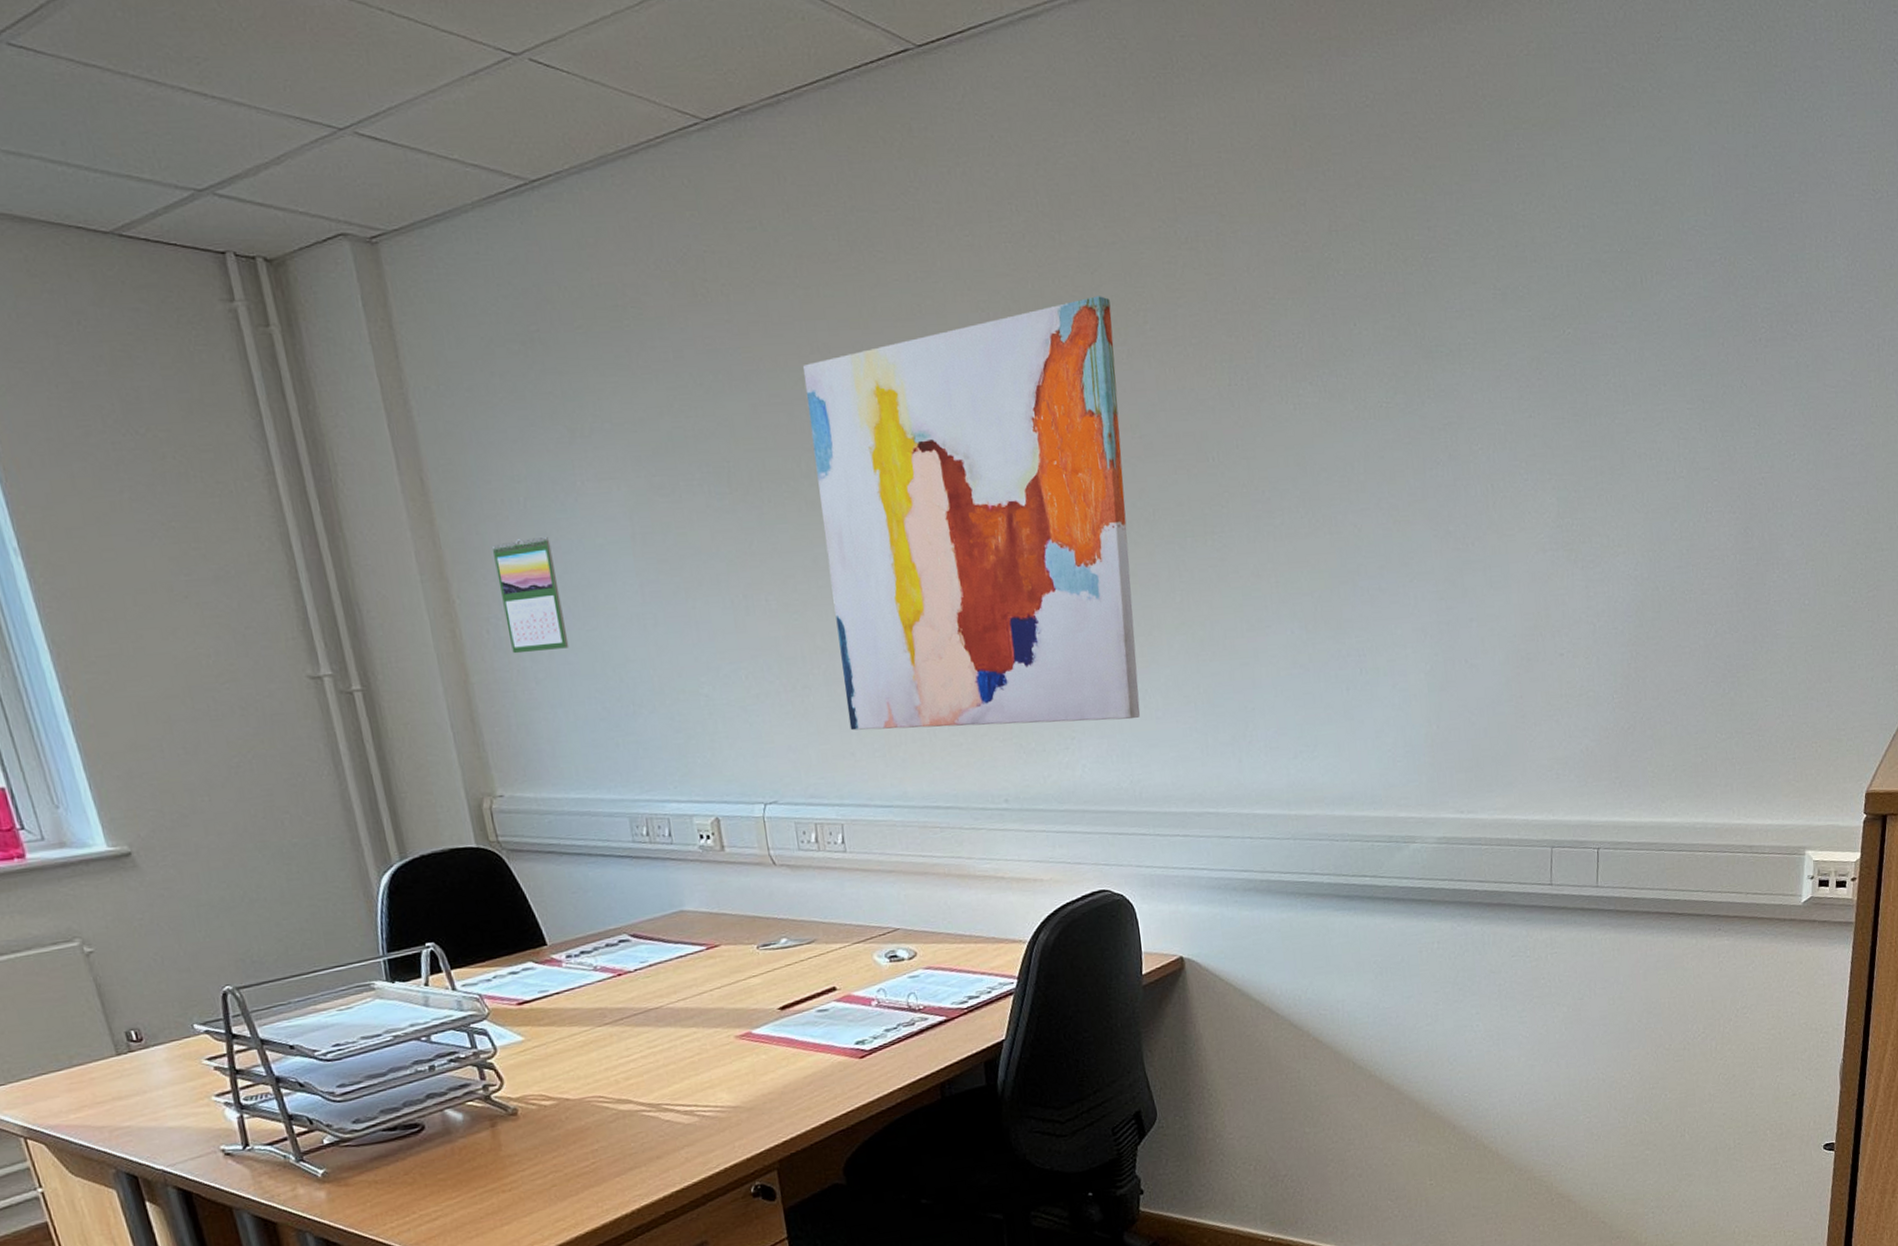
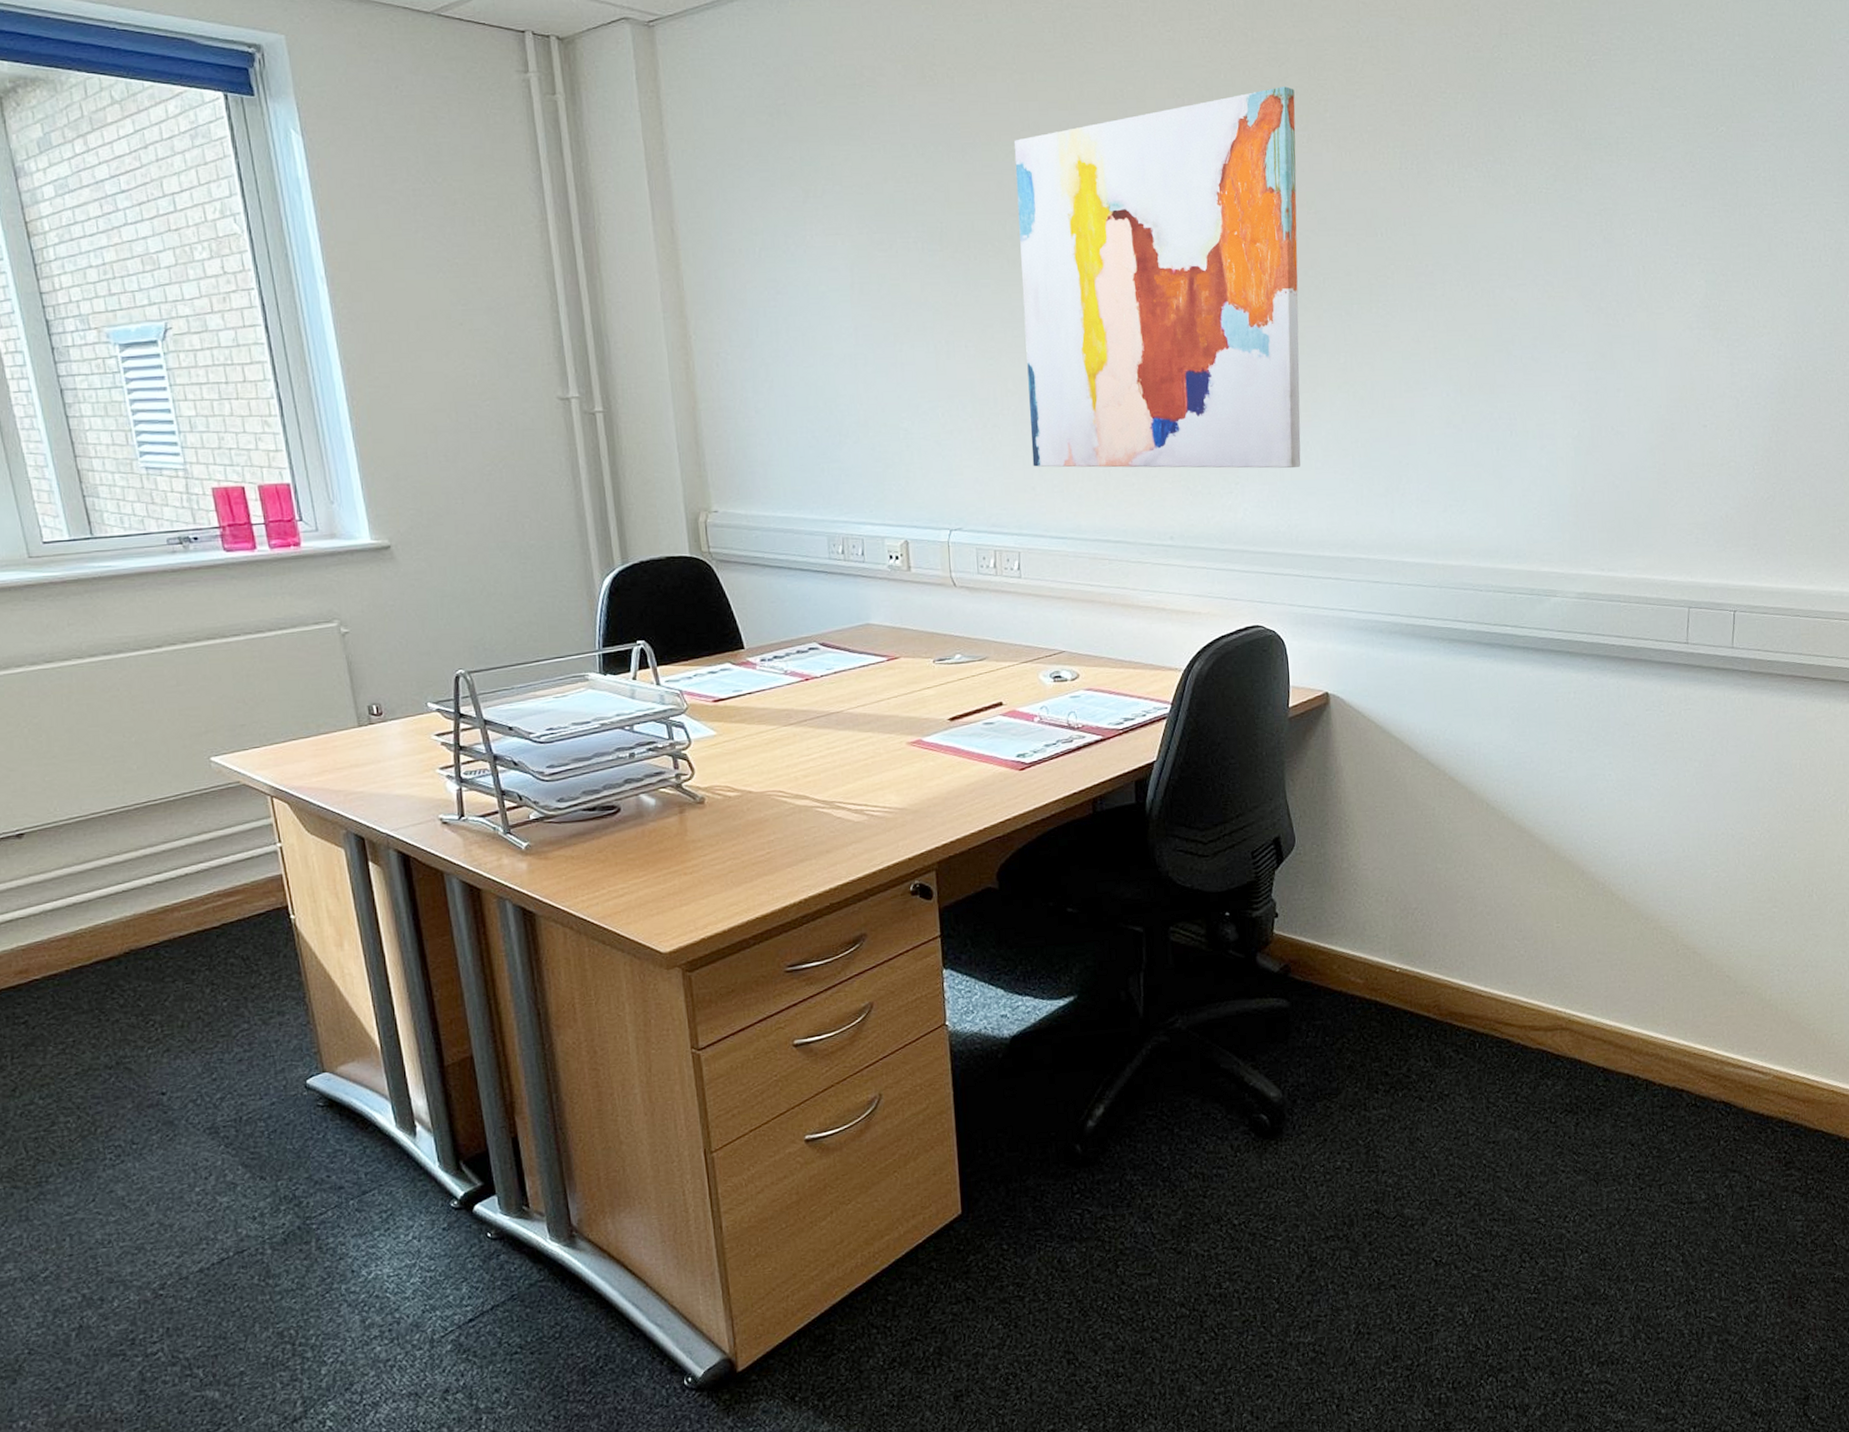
calendar: present [492,537,570,654] -> none [728,283,788,385]

